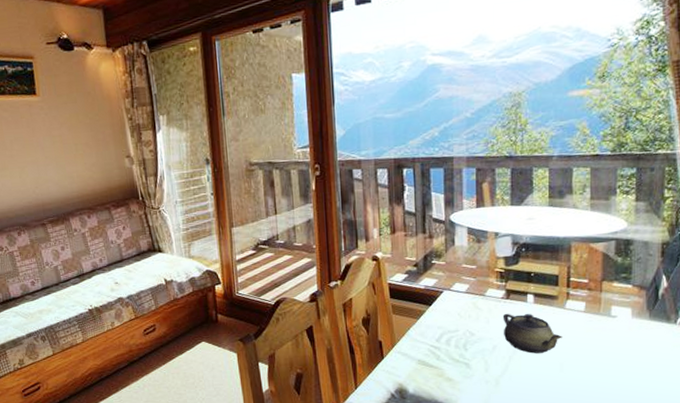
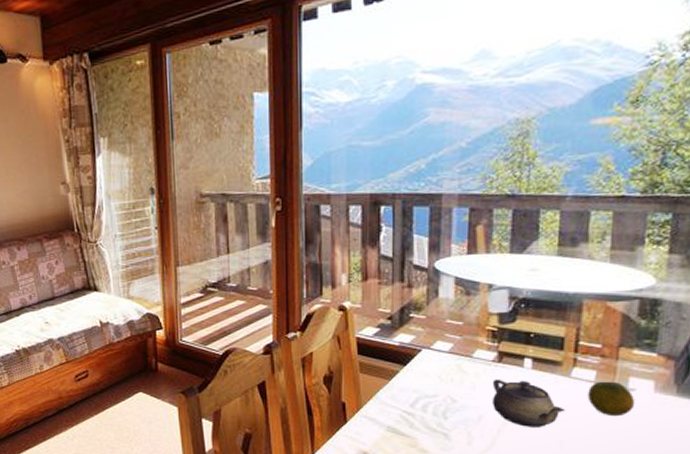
fruit: none [580,310,618,340] -> present [587,381,635,417]

